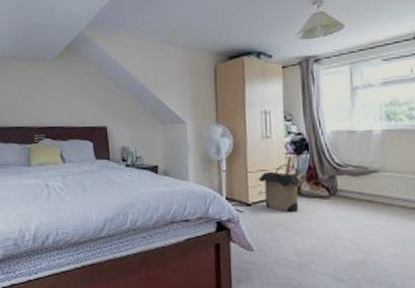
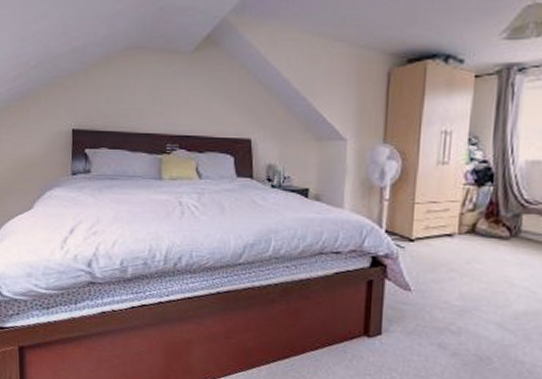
laundry hamper: present [260,163,302,213] -> none [428,196,479,254]

